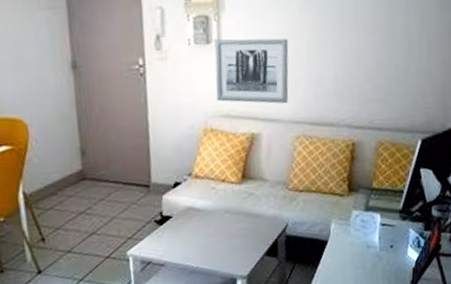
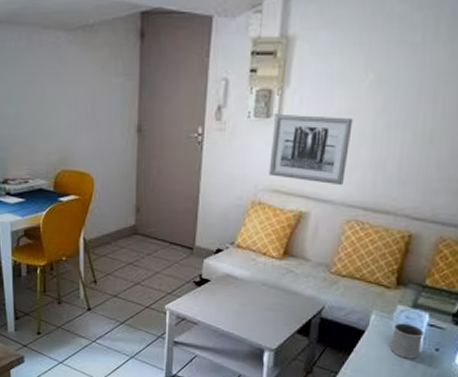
mug: none [352,226,379,261] -> present [390,323,425,359]

